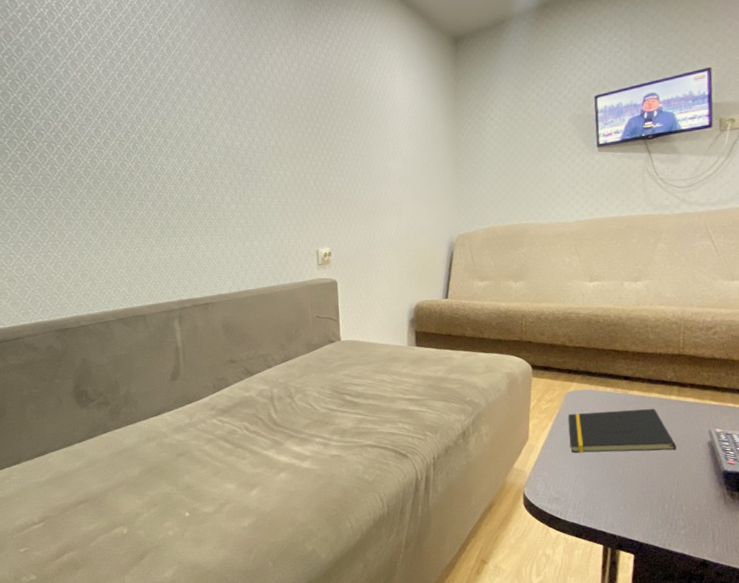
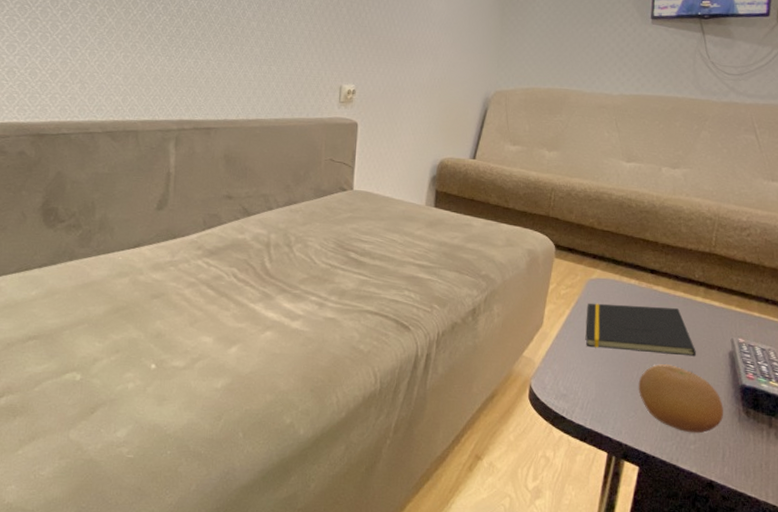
fruit: none [624,460,709,520] -> present [638,364,723,434]

